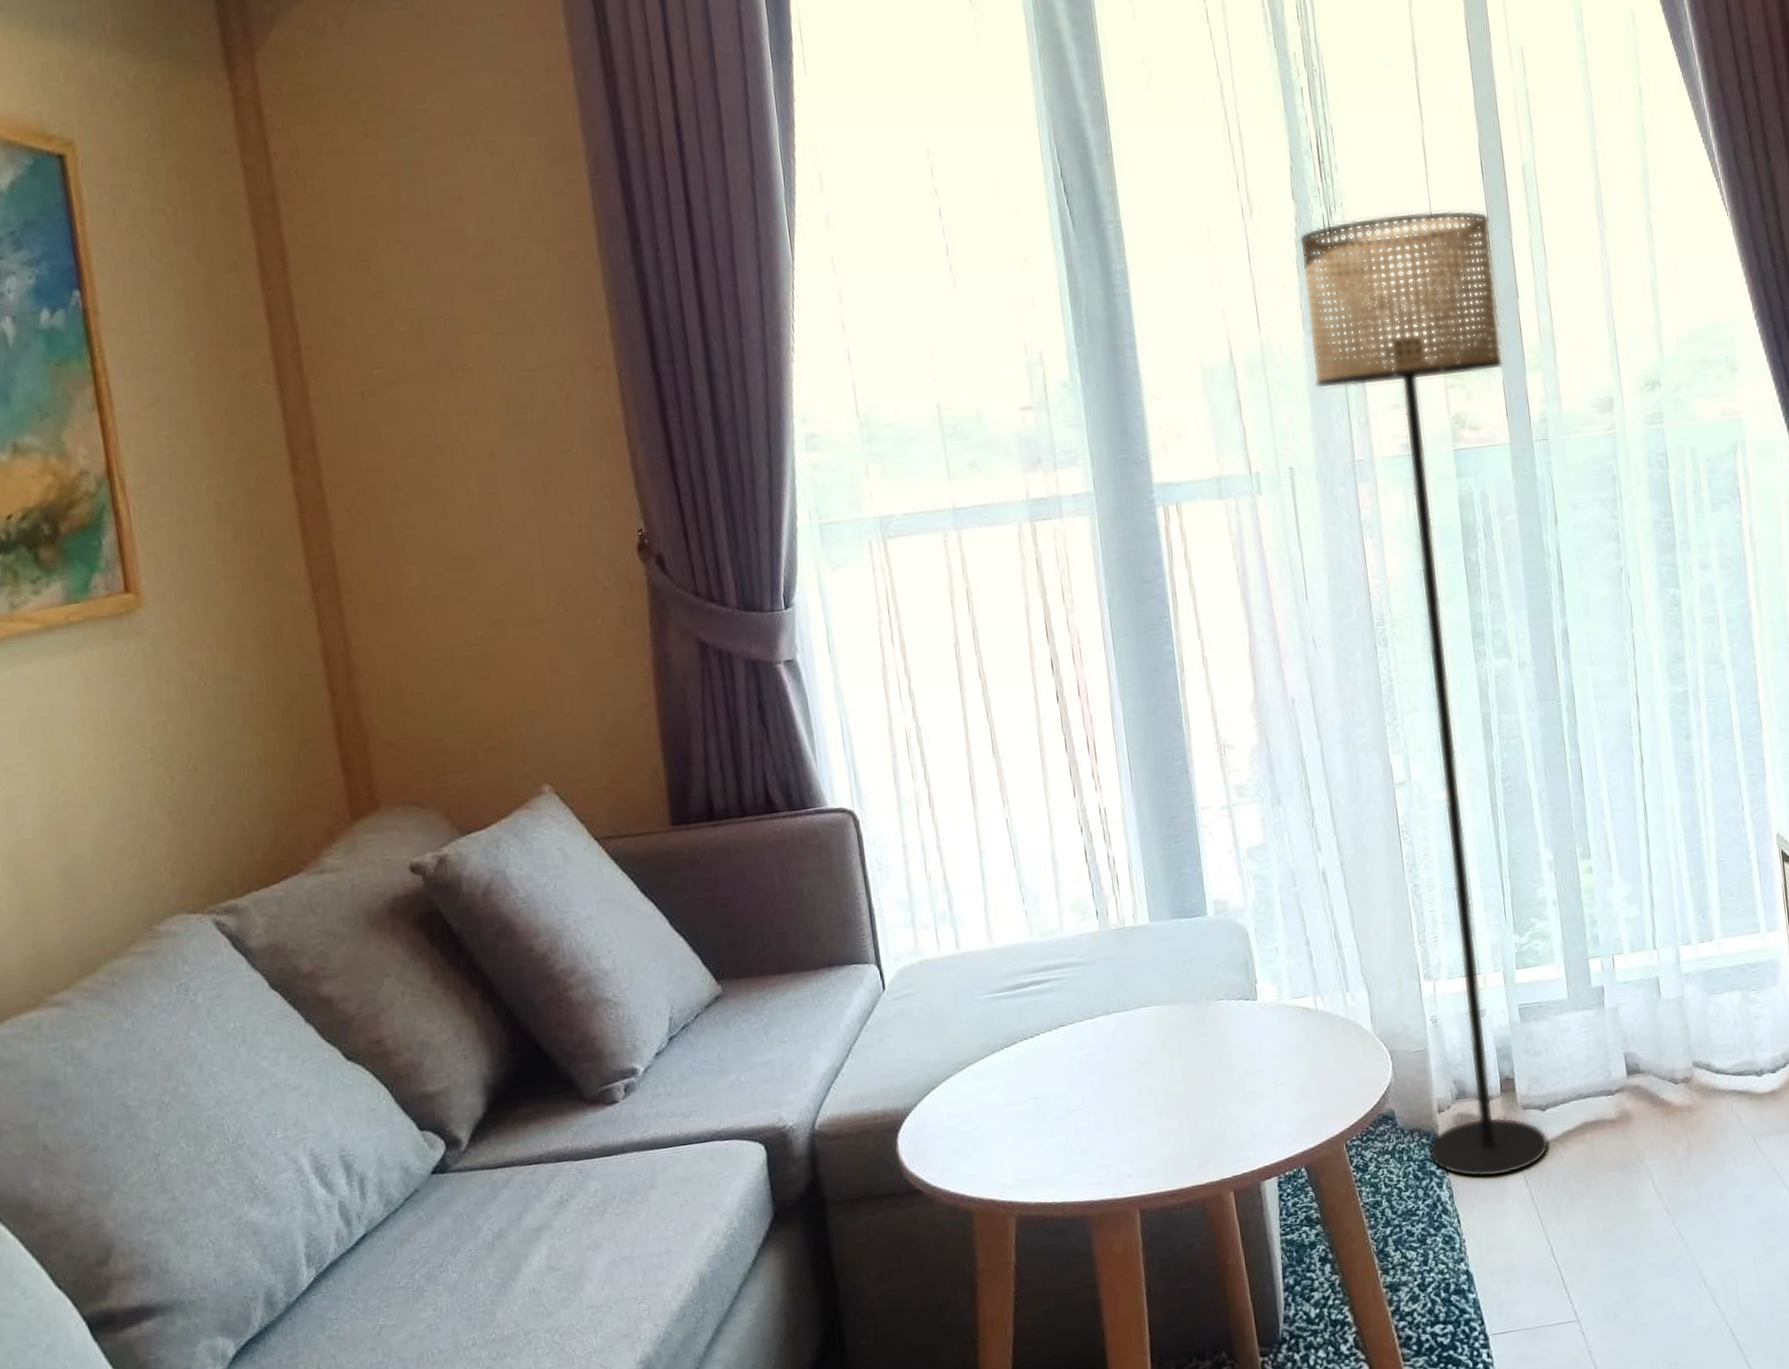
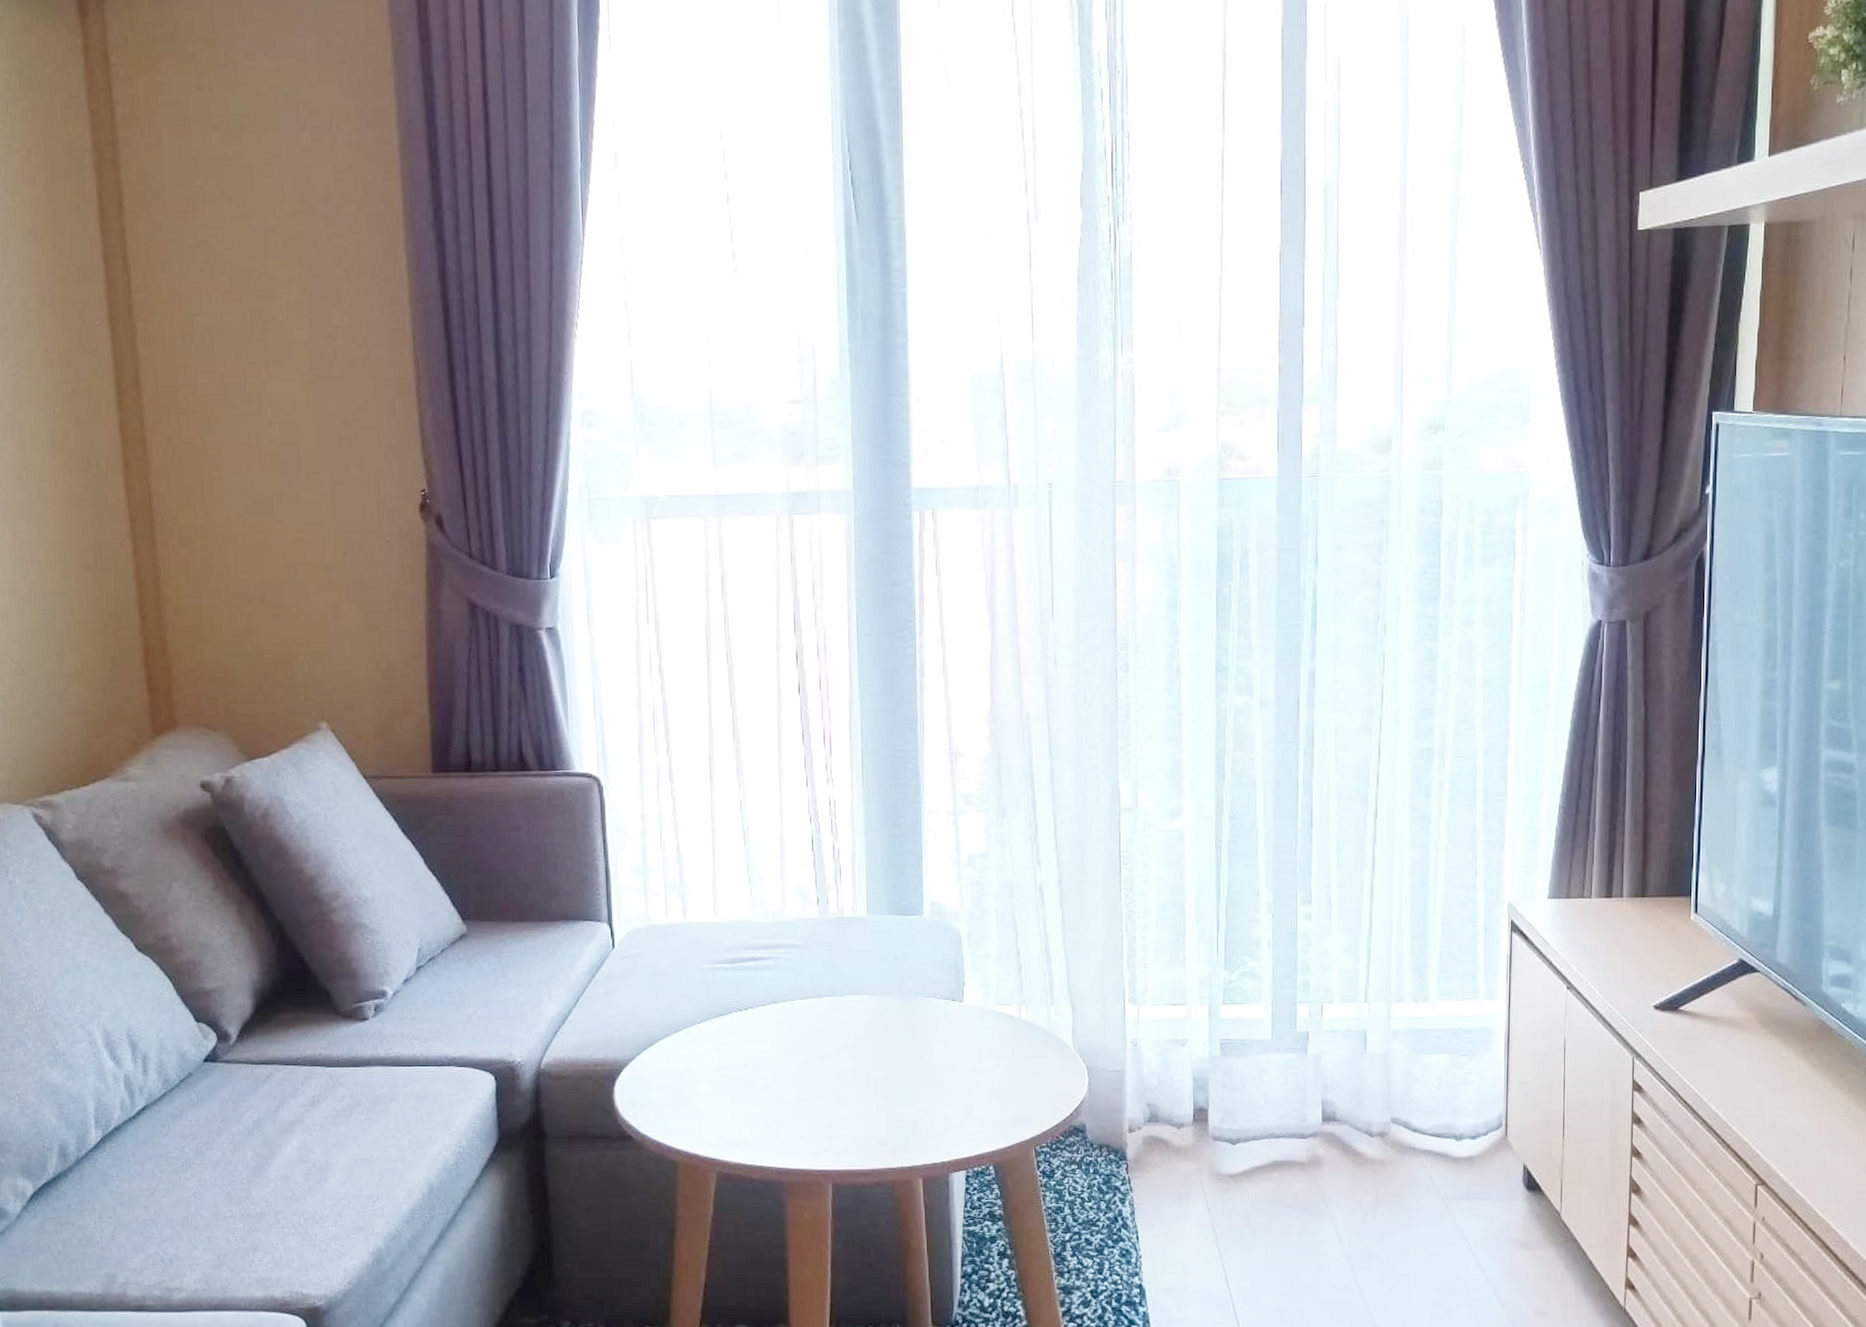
floor lamp: present [1299,210,1550,1178] -> none [1082,228,1283,1201]

